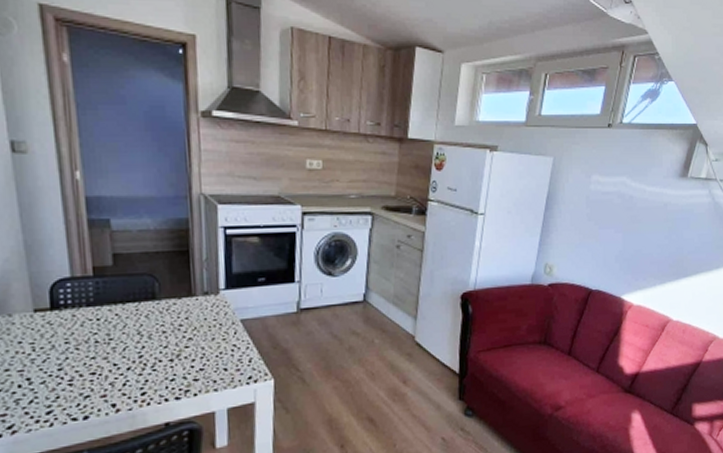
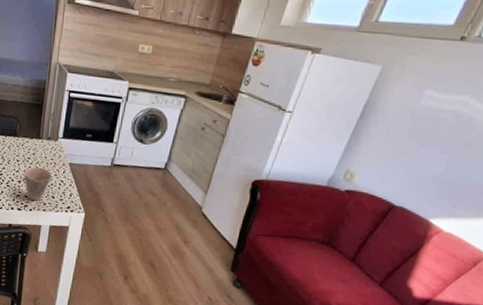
cup: none [176,333,219,381] -> present [23,167,52,201]

